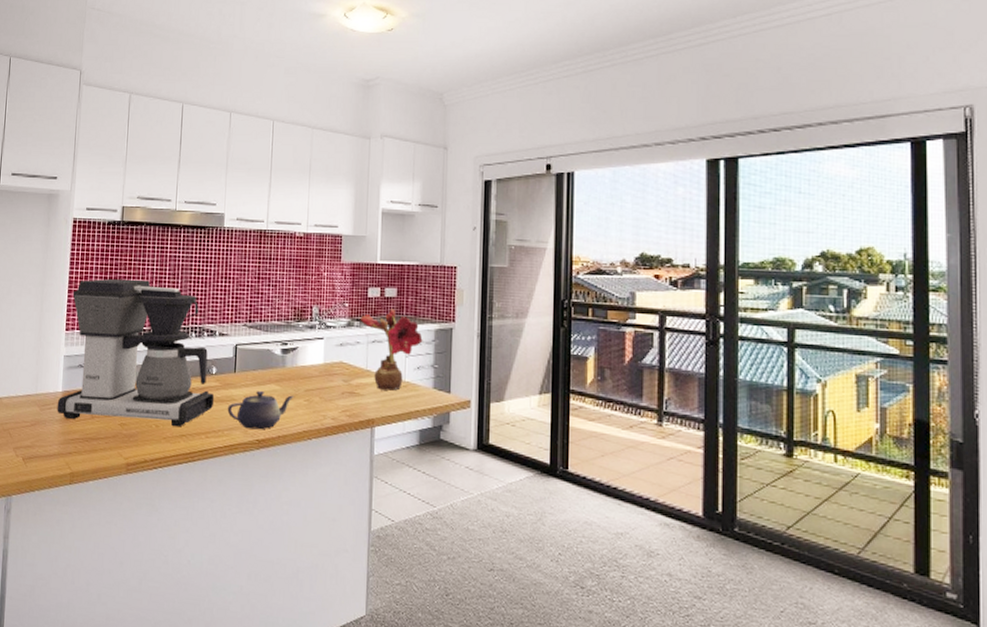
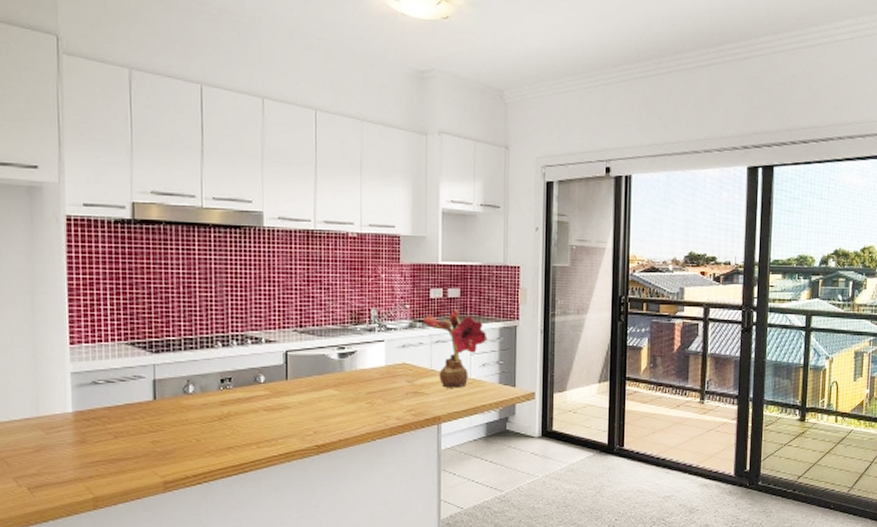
coffee maker: present [57,278,215,428] -> none [67,284,265,440]
teapot: present [227,391,294,430] -> none [280,397,355,435]

